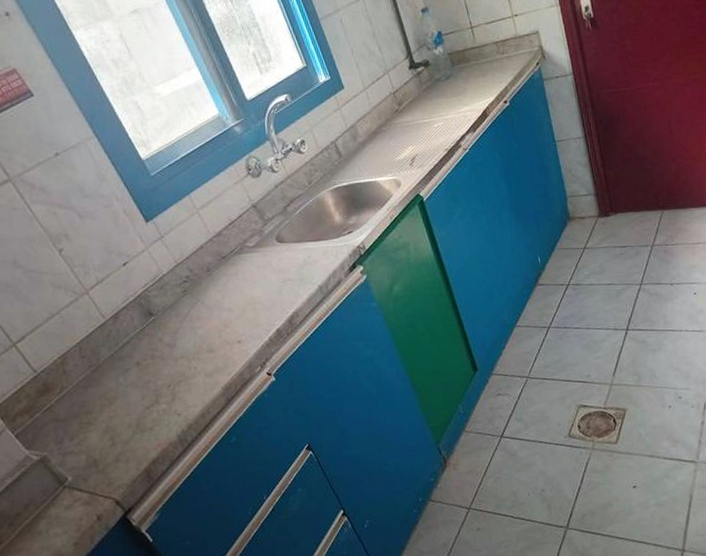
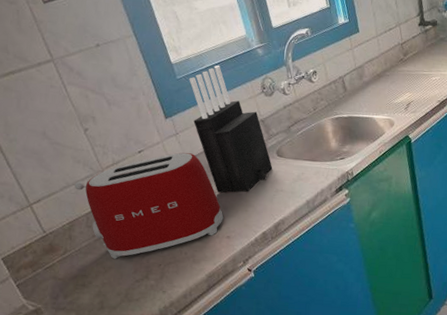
toaster: none [59,256,230,388] -> present [75,152,224,259]
knife block: none [164,152,275,294] -> present [189,65,273,193]

